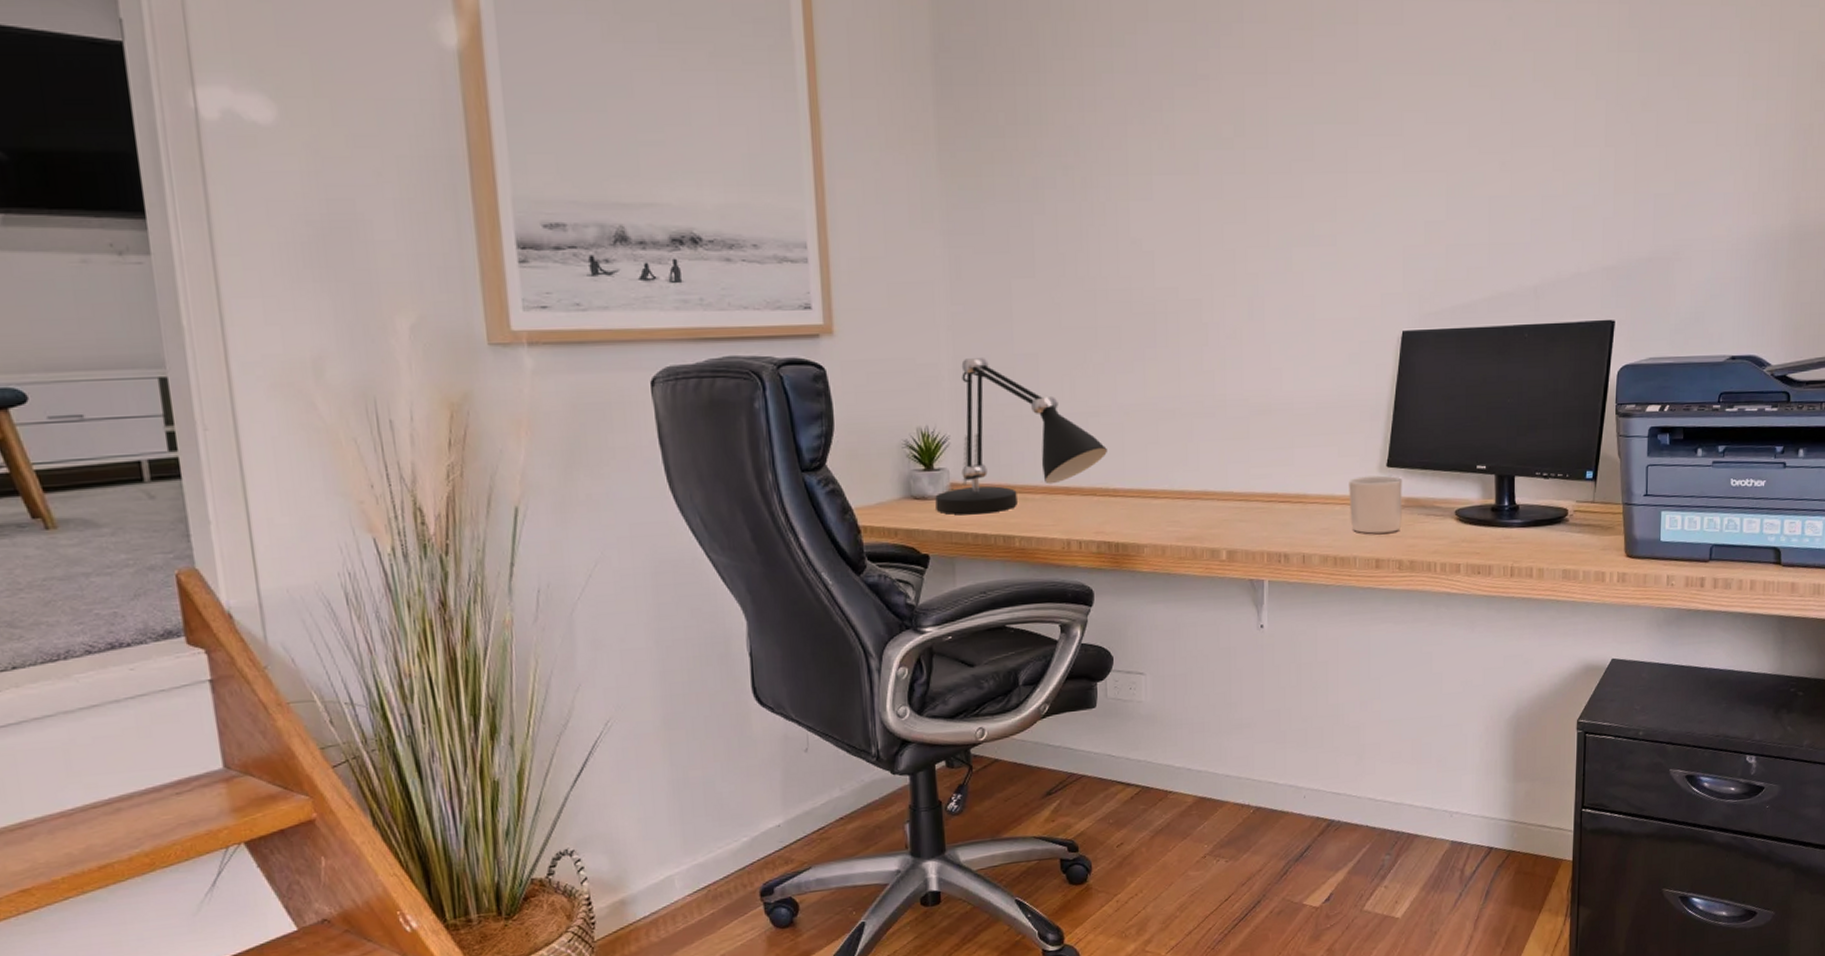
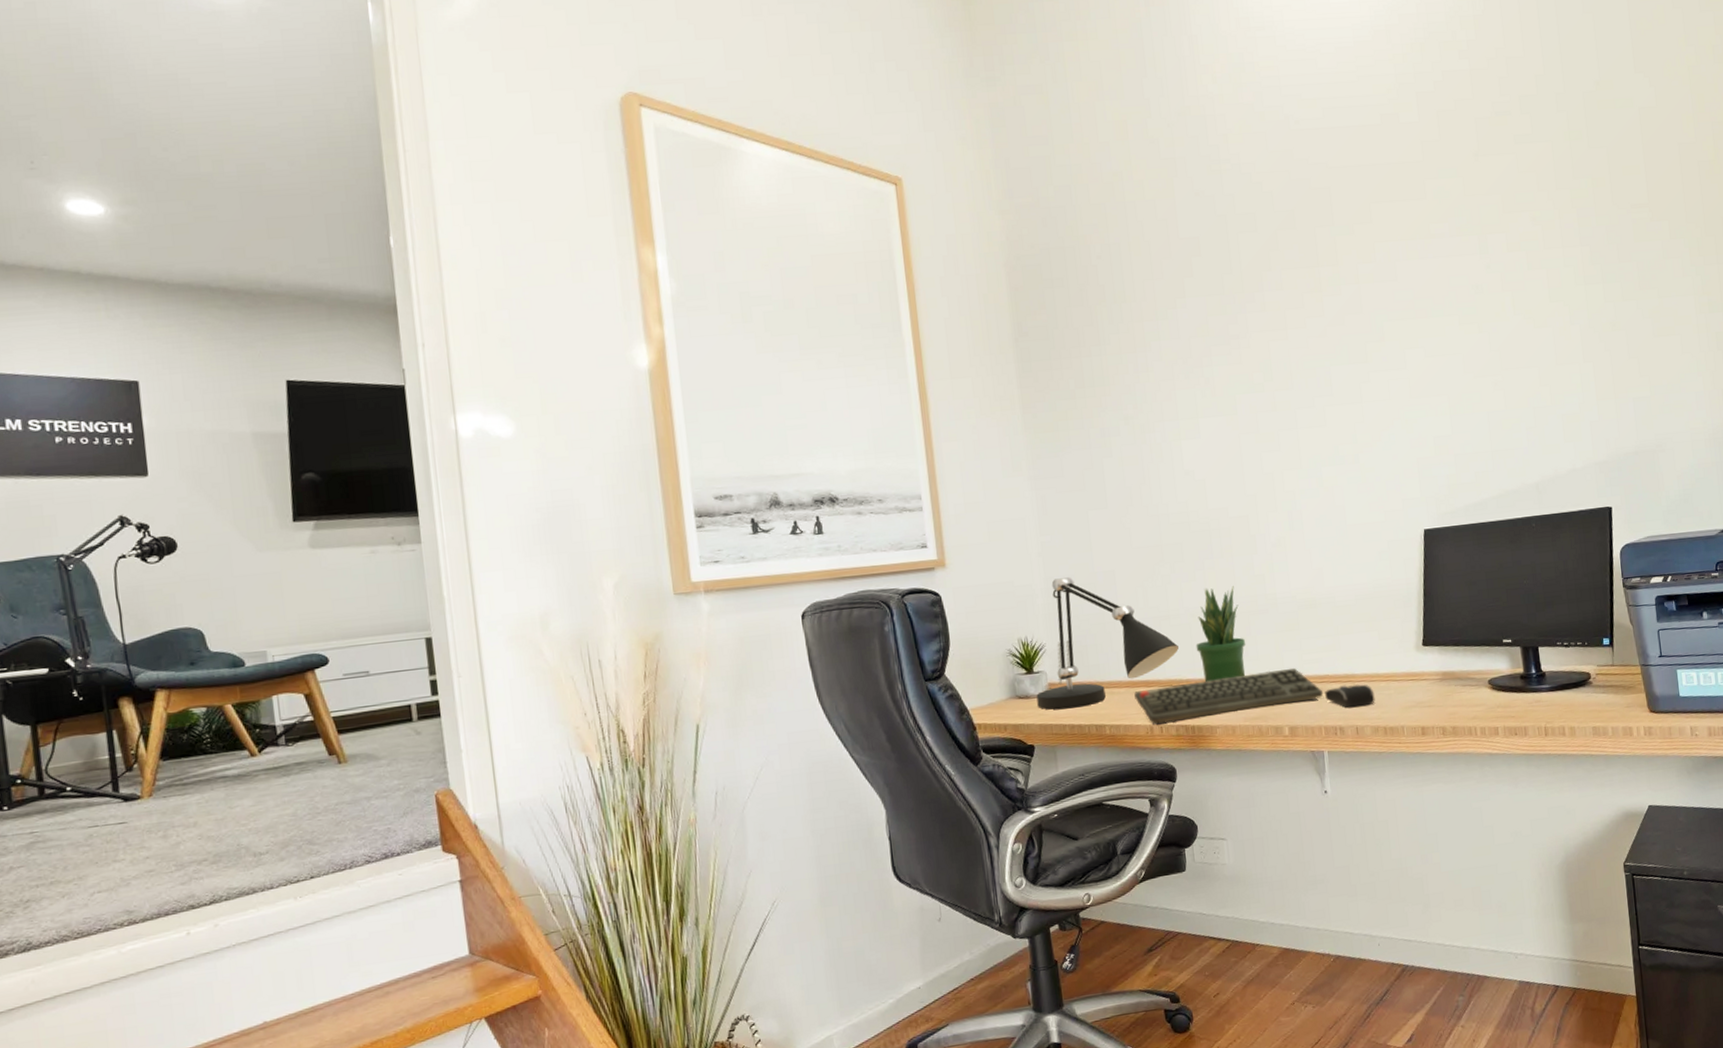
computer keyboard: none [1051,482,1269,539] -> present [1134,667,1323,724]
planter: none [1127,382,1185,493] -> present [1196,586,1245,682]
computer mouse: none [1271,506,1327,533] -> present [1325,684,1375,708]
mug: present [1349,475,1402,535] -> none [1390,653,1442,707]

